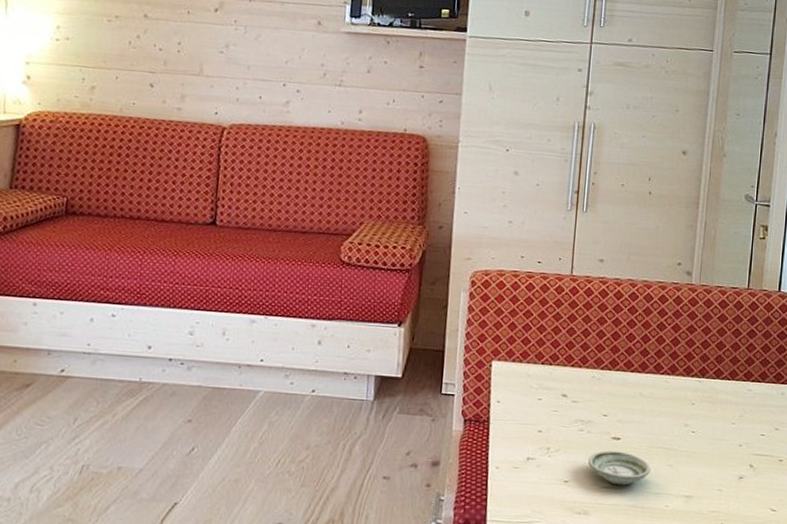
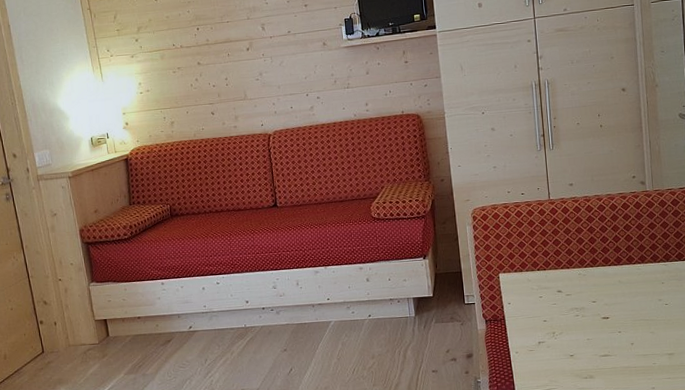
saucer: present [587,450,651,486] -> none [586,327,637,353]

